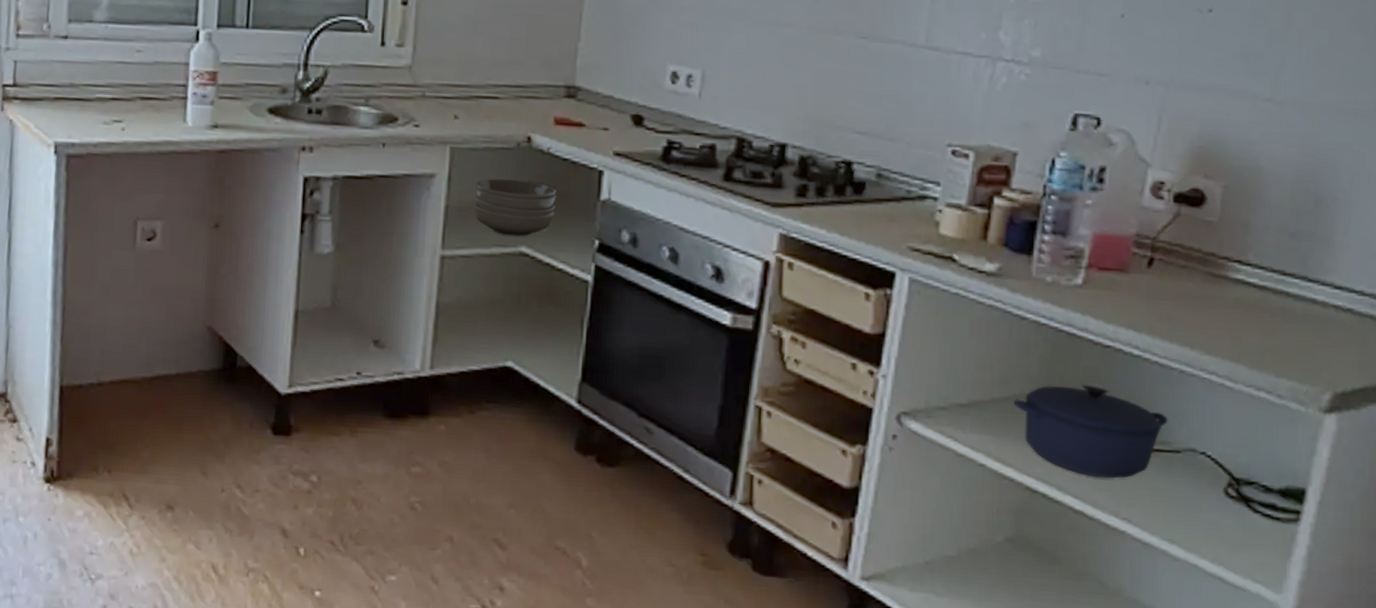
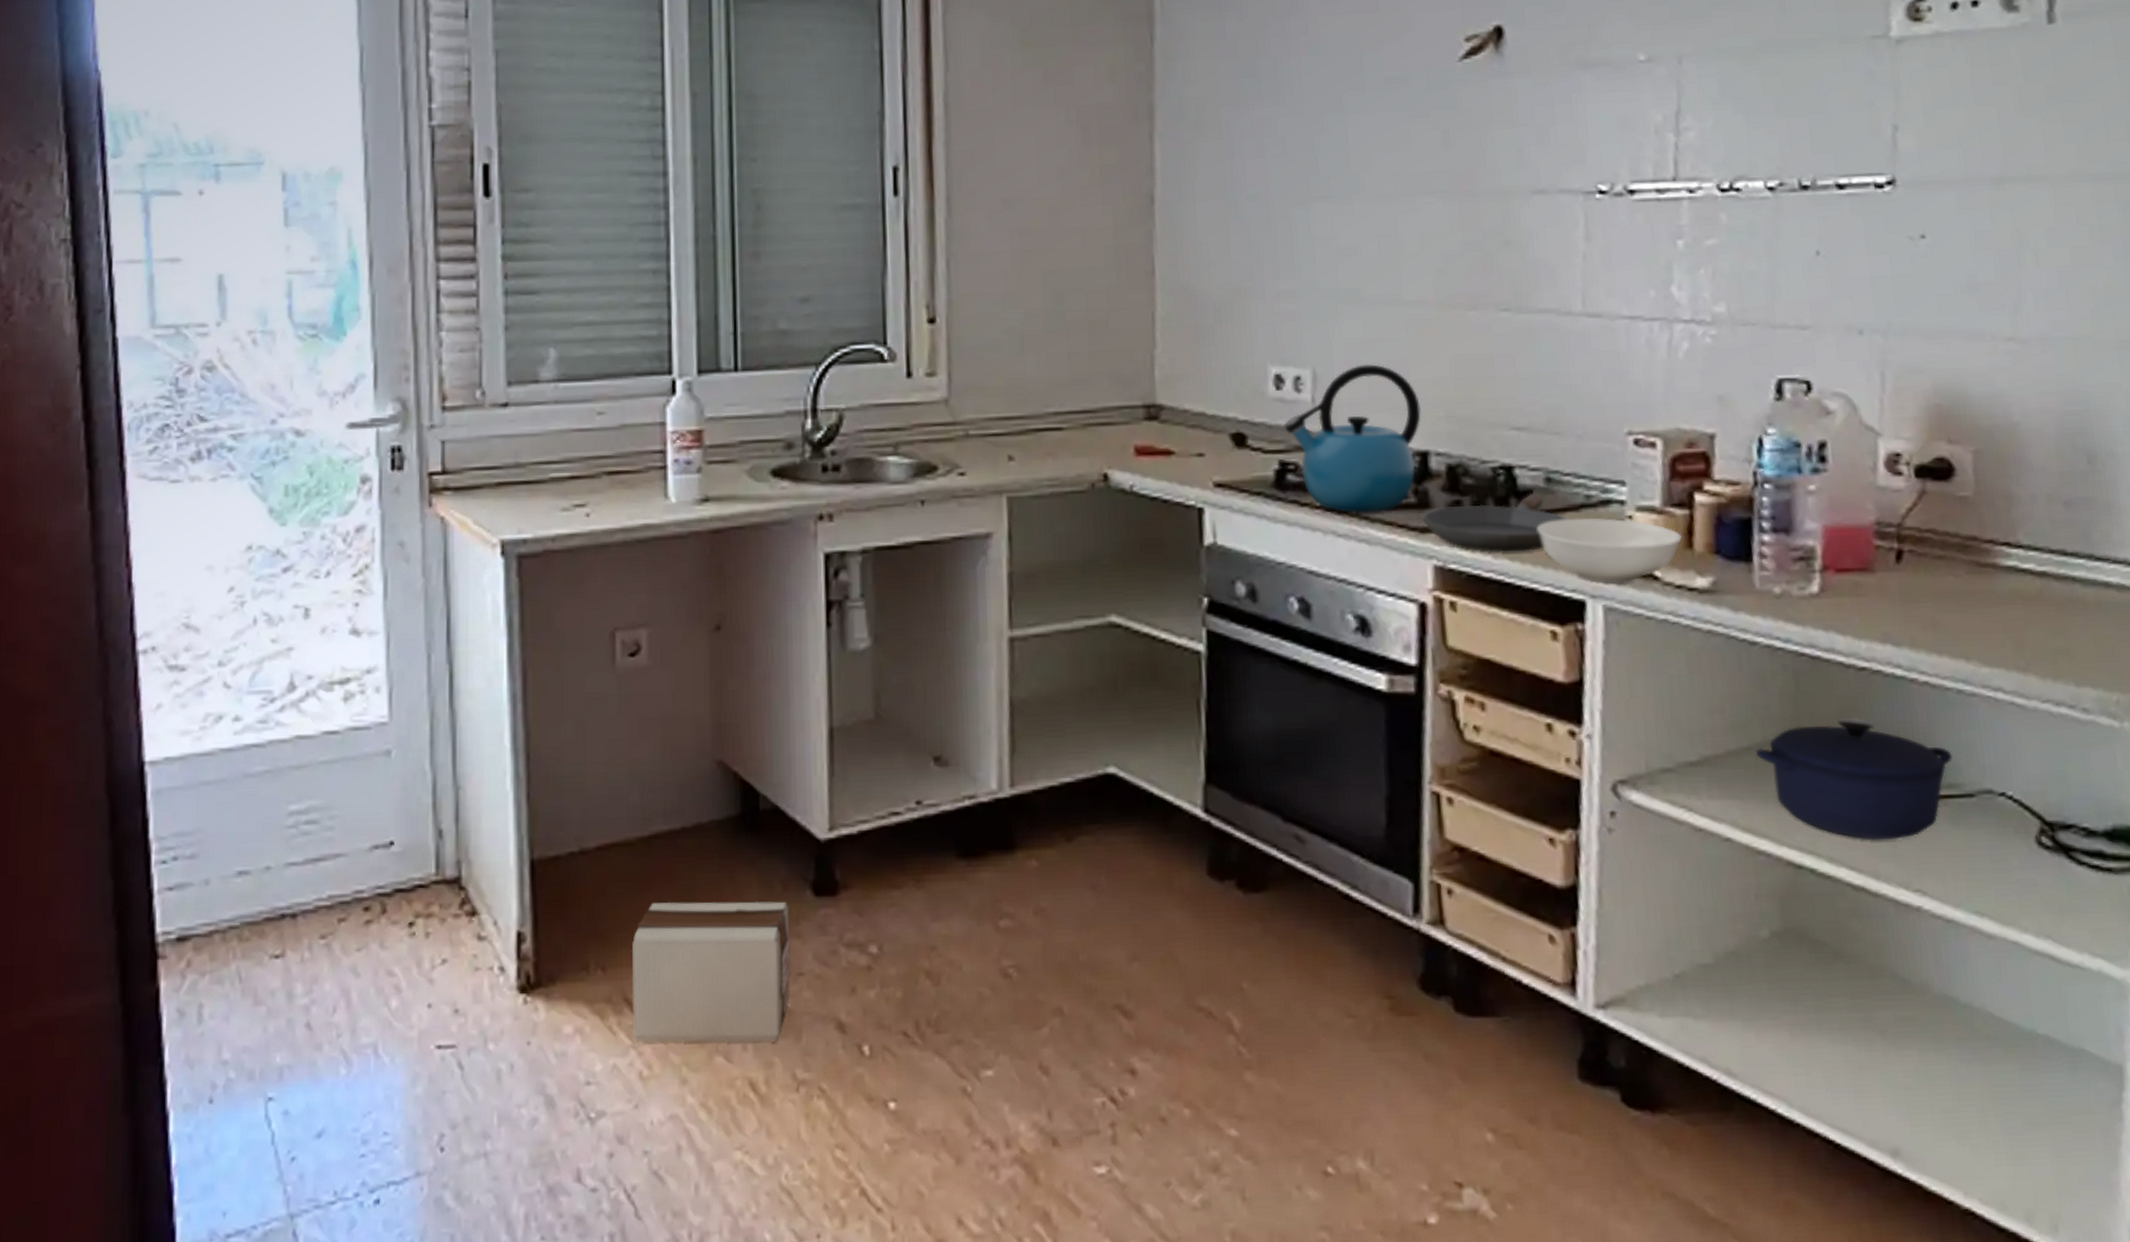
box: none [128,427,253,538] -> present [632,901,791,1043]
bowl: present [474,179,557,237] -> none [1044,530,1149,603]
kettle: none [674,70,785,188] -> present [1284,364,1421,513]
frying pan: none [774,184,890,230] -> present [1422,492,1567,552]
bowl: none [864,207,979,262] -> present [1536,517,1682,584]

